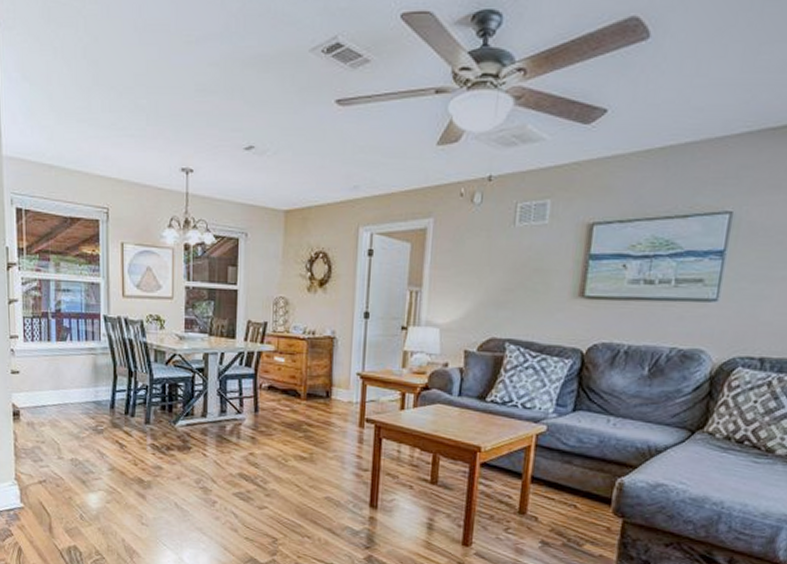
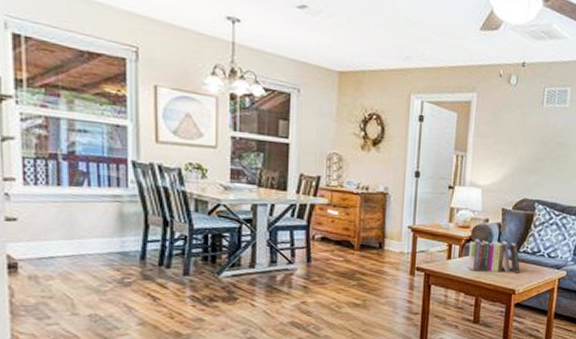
books: none [423,386,487,427] -> present [467,238,520,274]

